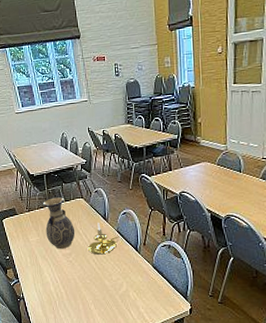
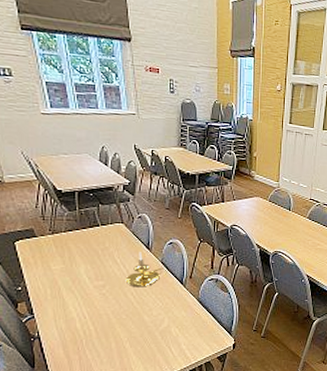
vase: present [43,197,75,249] -> none [72,220,112,280]

